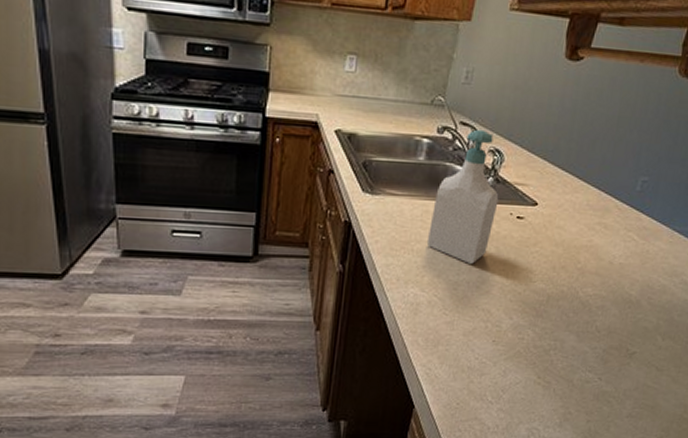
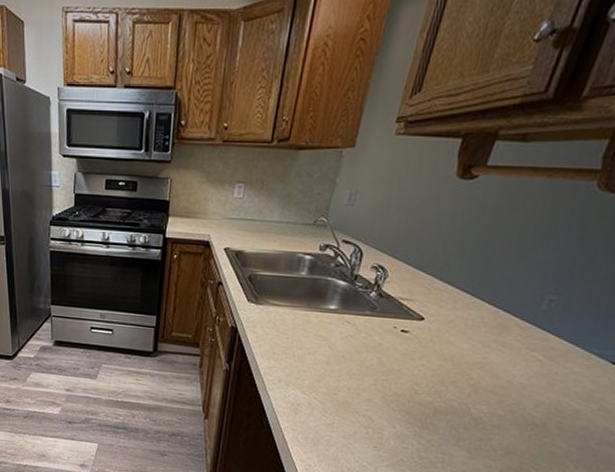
soap bottle: present [426,129,499,264] -> none [307,247,382,372]

